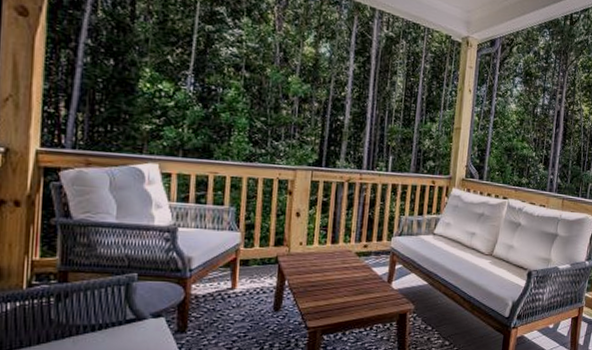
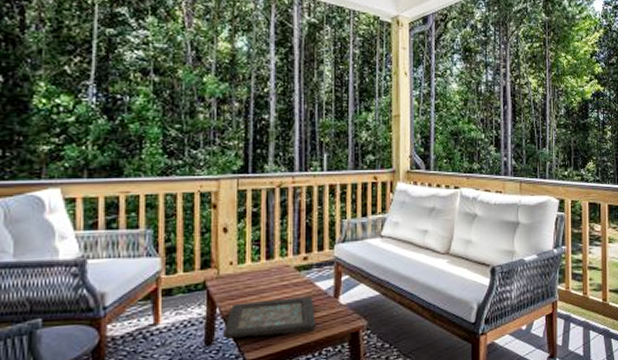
decorative tray: none [288,278,371,309] -> present [222,296,317,339]

